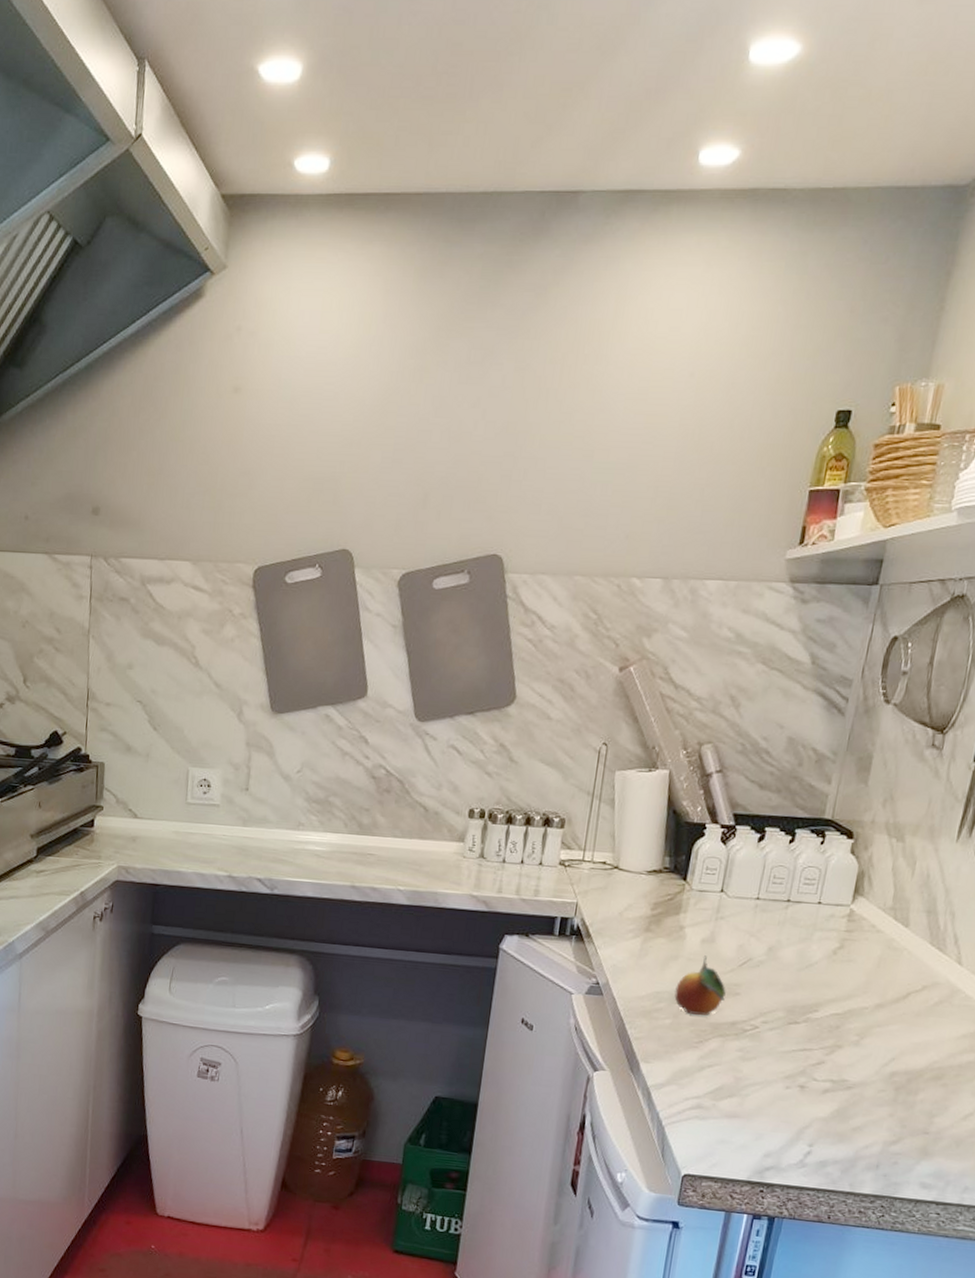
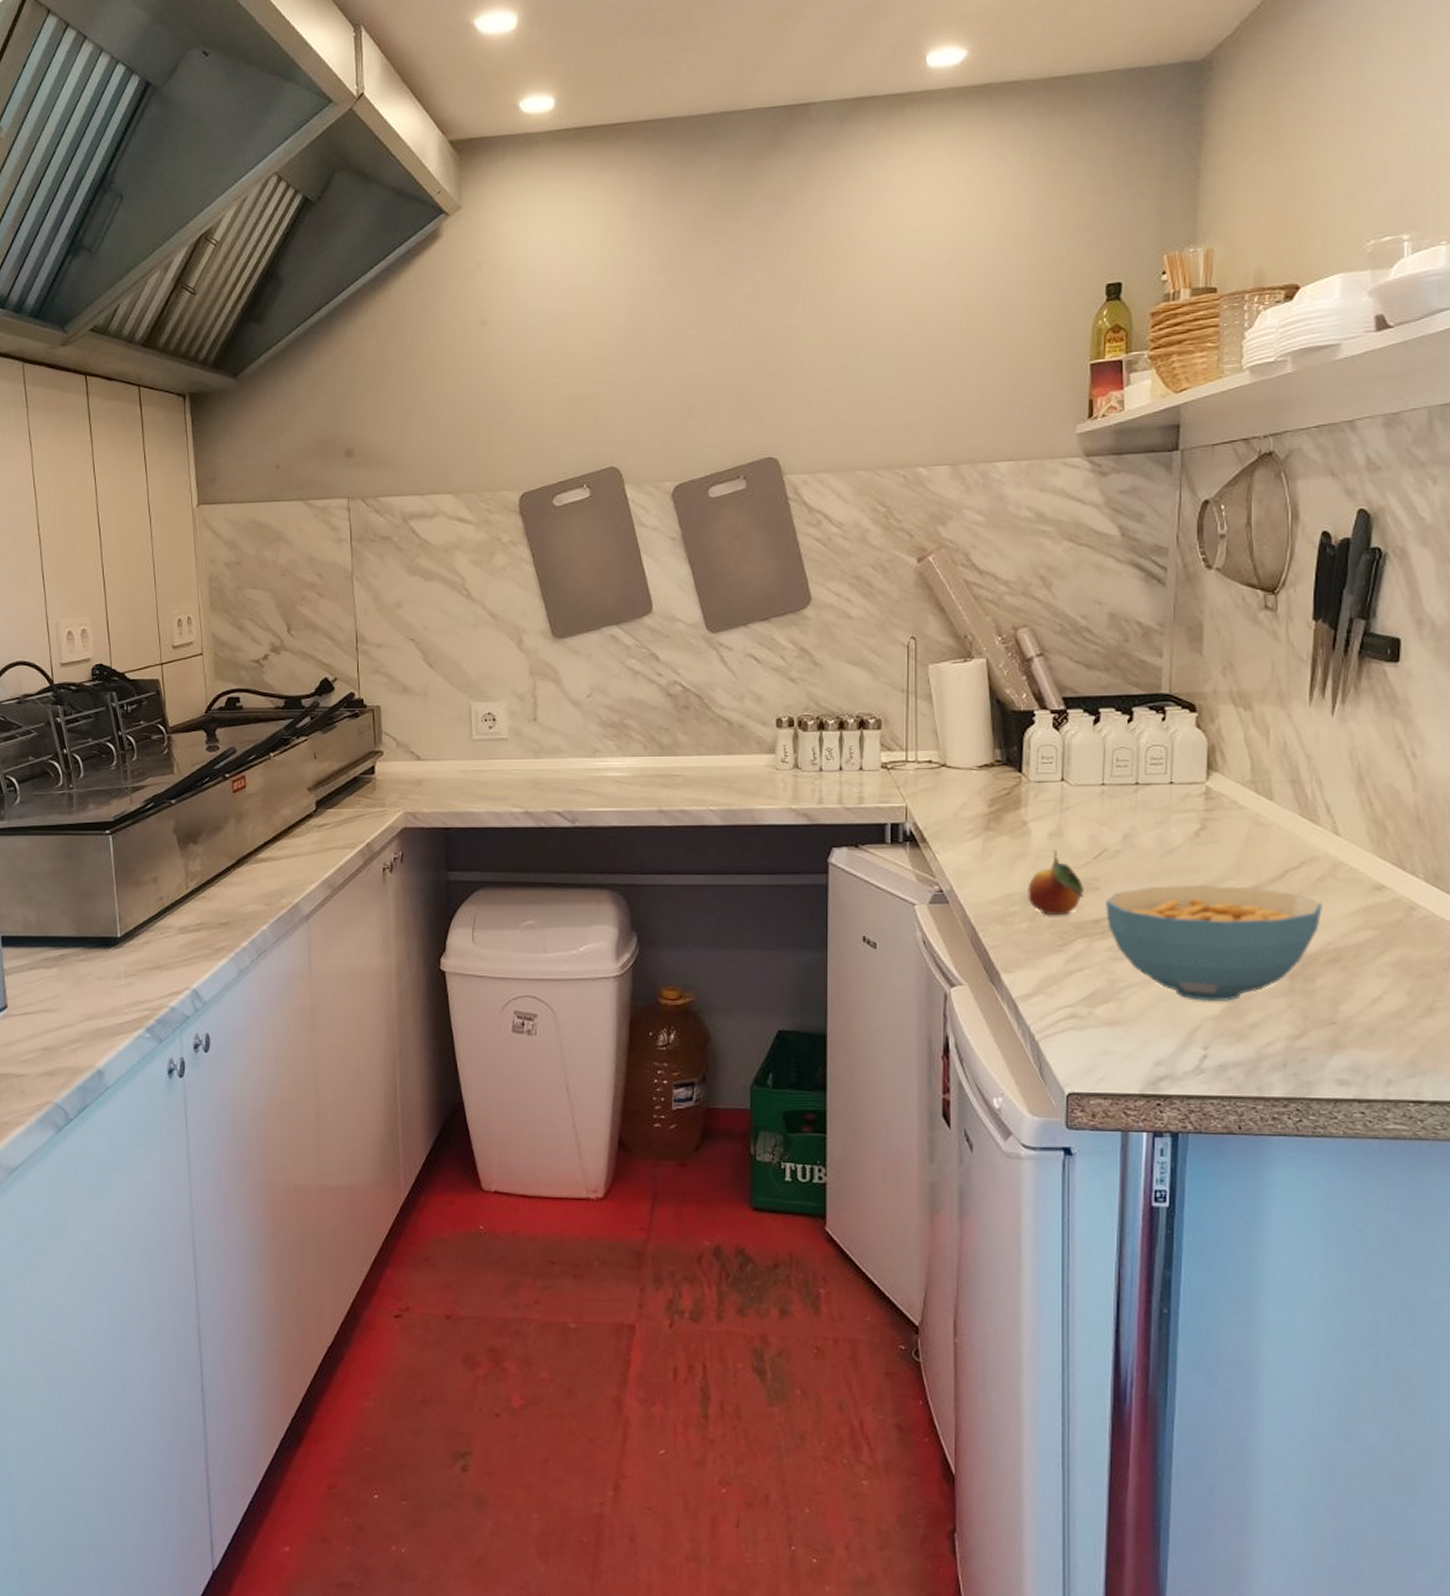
cereal bowl: none [742,996,936,1107] -> present [1106,886,1322,1003]

